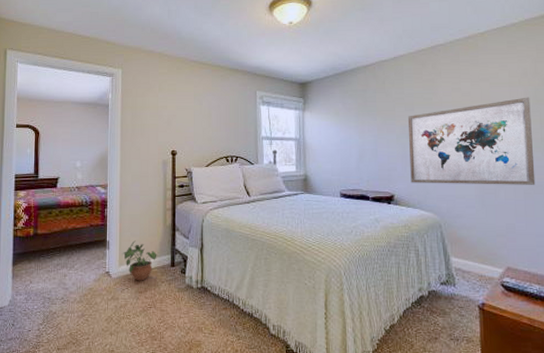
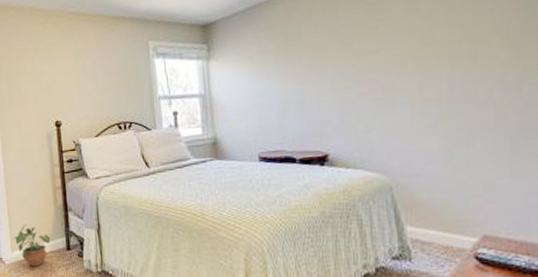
wall art: present [407,97,536,185] -> none [344,9,527,138]

